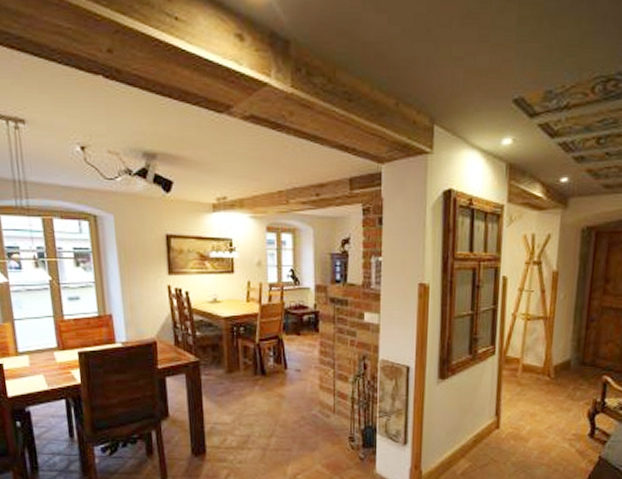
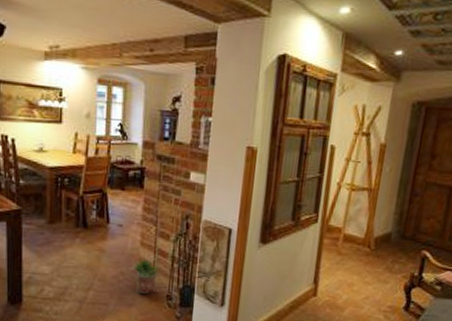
potted plant: none [312,401,341,438] -> present [132,257,160,295]

